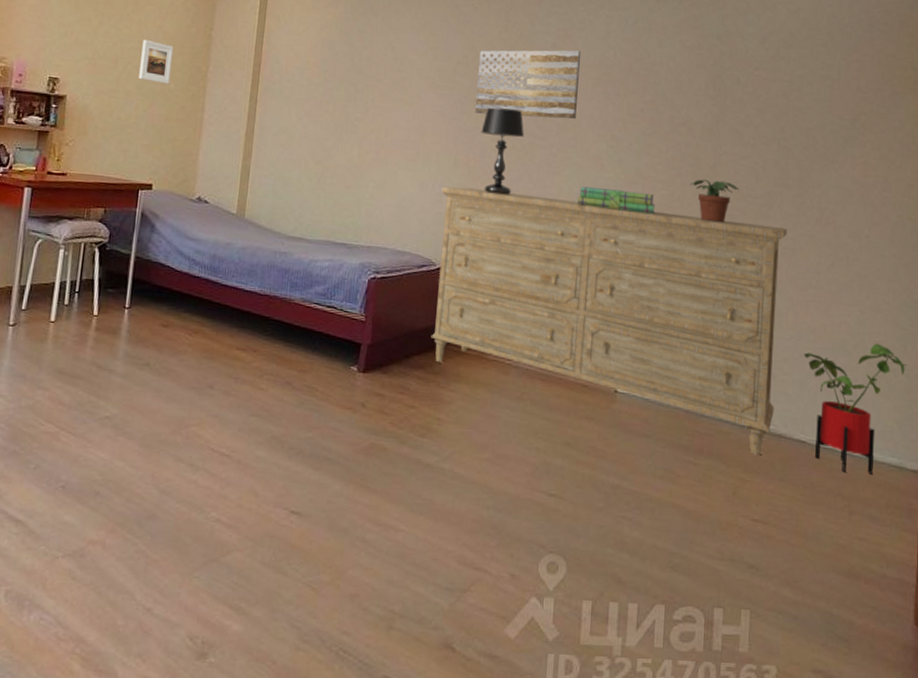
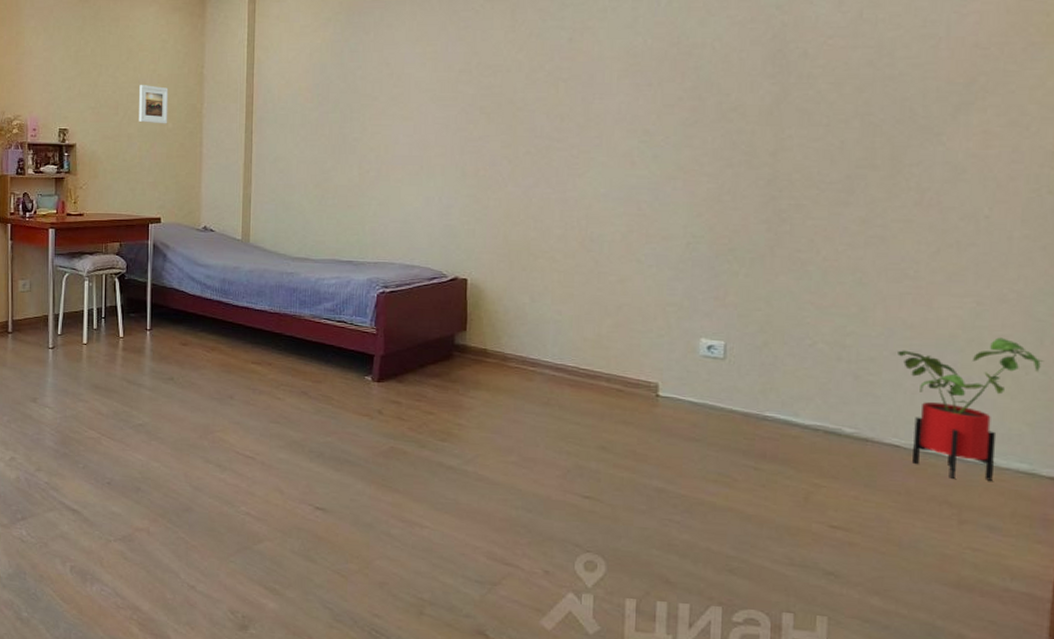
dresser: present [430,186,788,455] -> none [446,197,875,460]
wall art: present [475,50,582,119] -> none [482,43,604,121]
table lamp: present [481,107,525,195] -> none [489,113,540,202]
stack of books: present [577,186,655,214] -> none [604,187,700,210]
potted plant: present [690,179,740,223] -> none [743,167,809,214]

